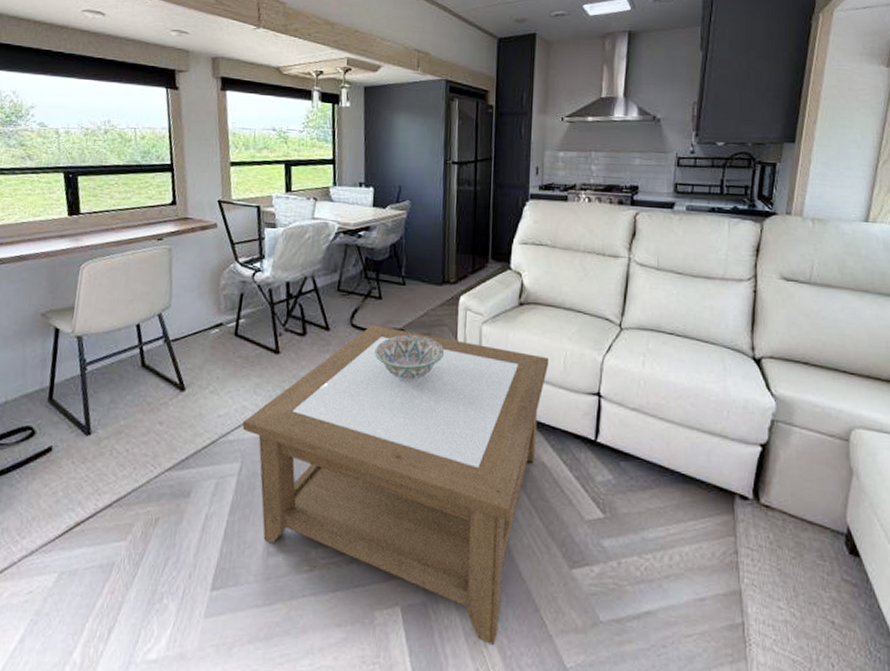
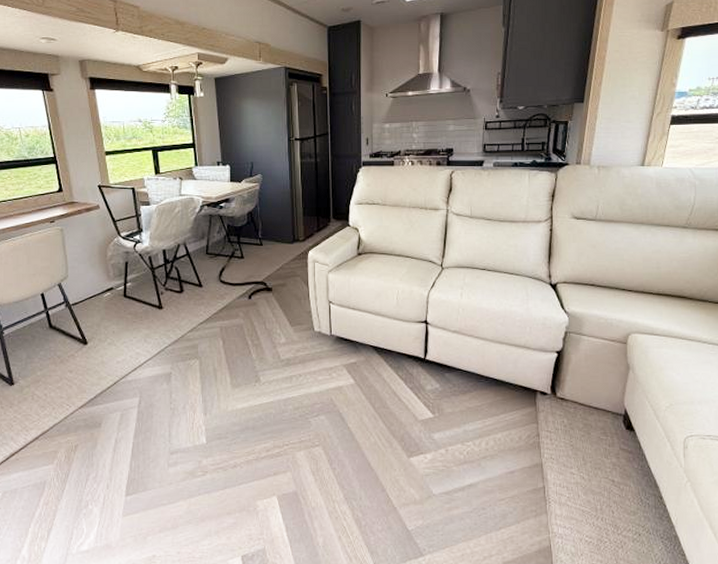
coffee table: present [242,324,550,646] -> none [138,279,385,519]
decorative bowl: present [374,335,444,382] -> none [241,286,298,324]

